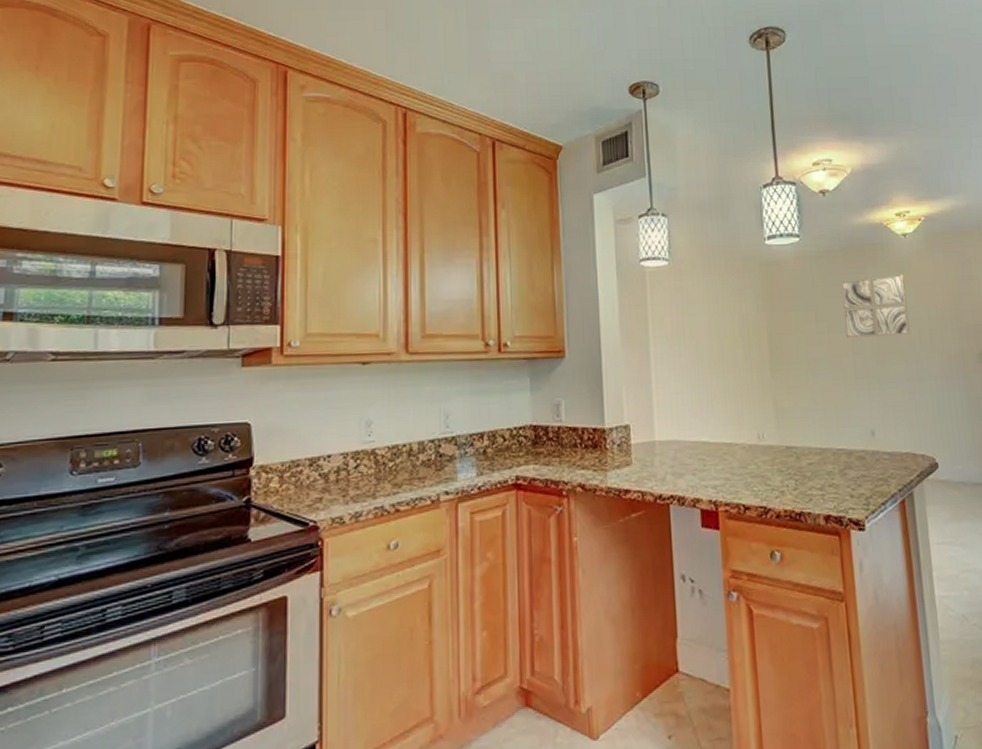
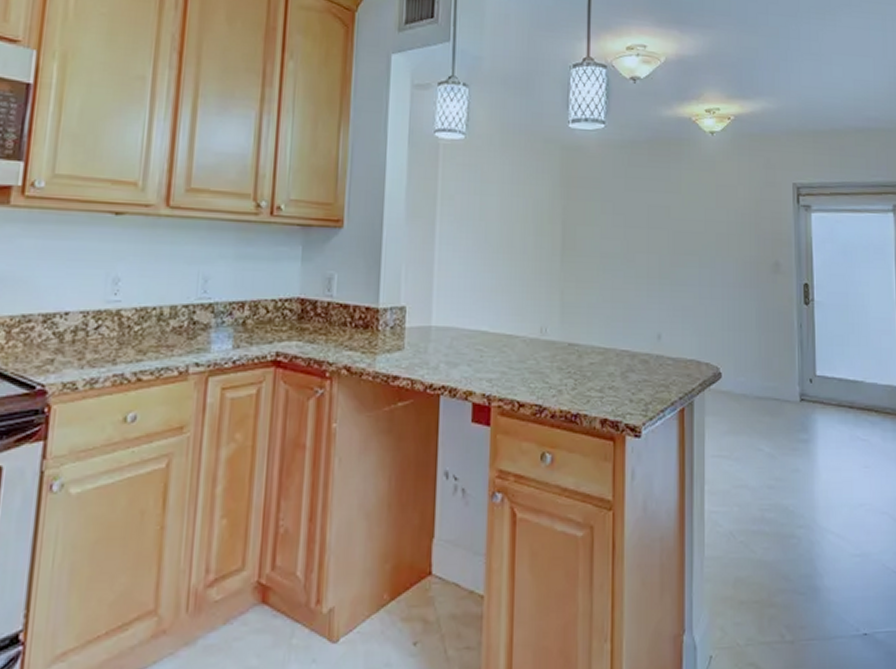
wall art: present [841,274,910,338] -> none [643,173,707,238]

